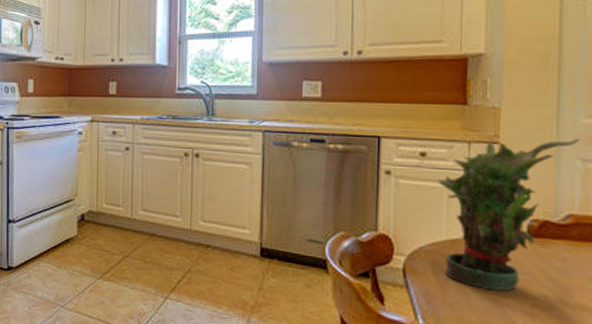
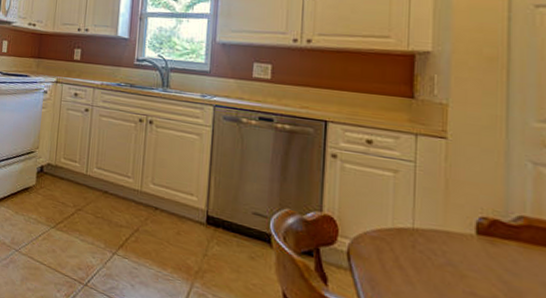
potted plant: present [438,139,580,292] -> none [384,134,531,287]

